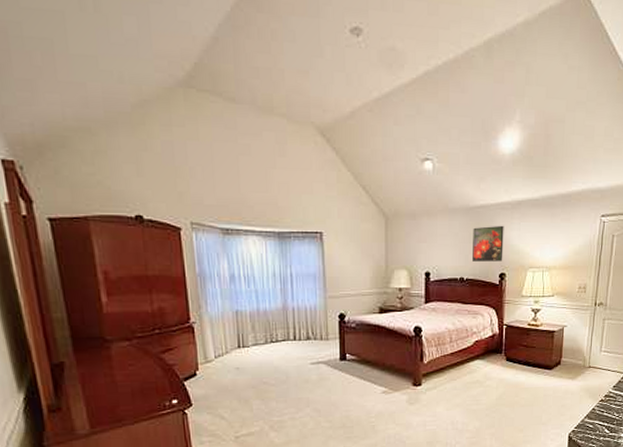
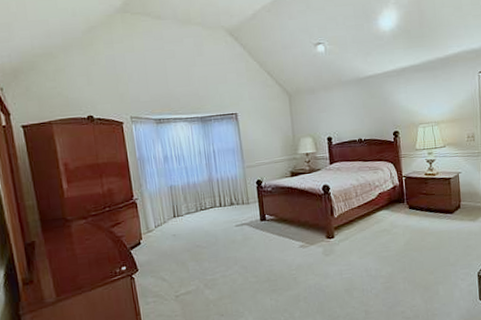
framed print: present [473,225,504,262] -> none [365,90,395,124]

